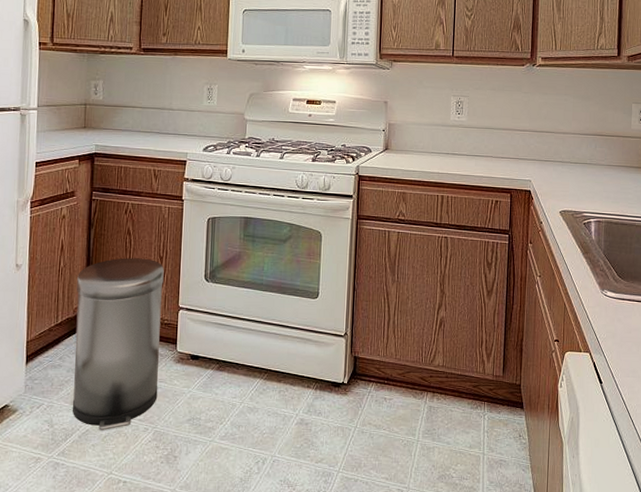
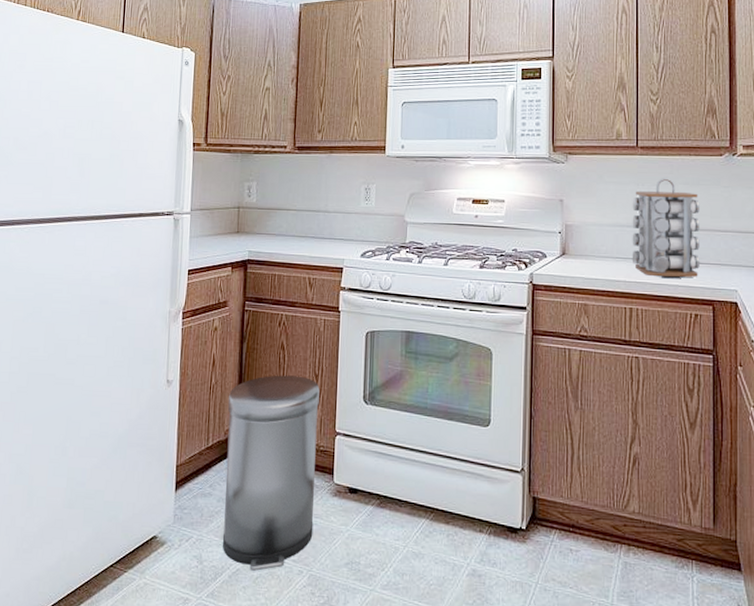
spice rack: none [444,84,504,170] -> present [632,178,700,278]

